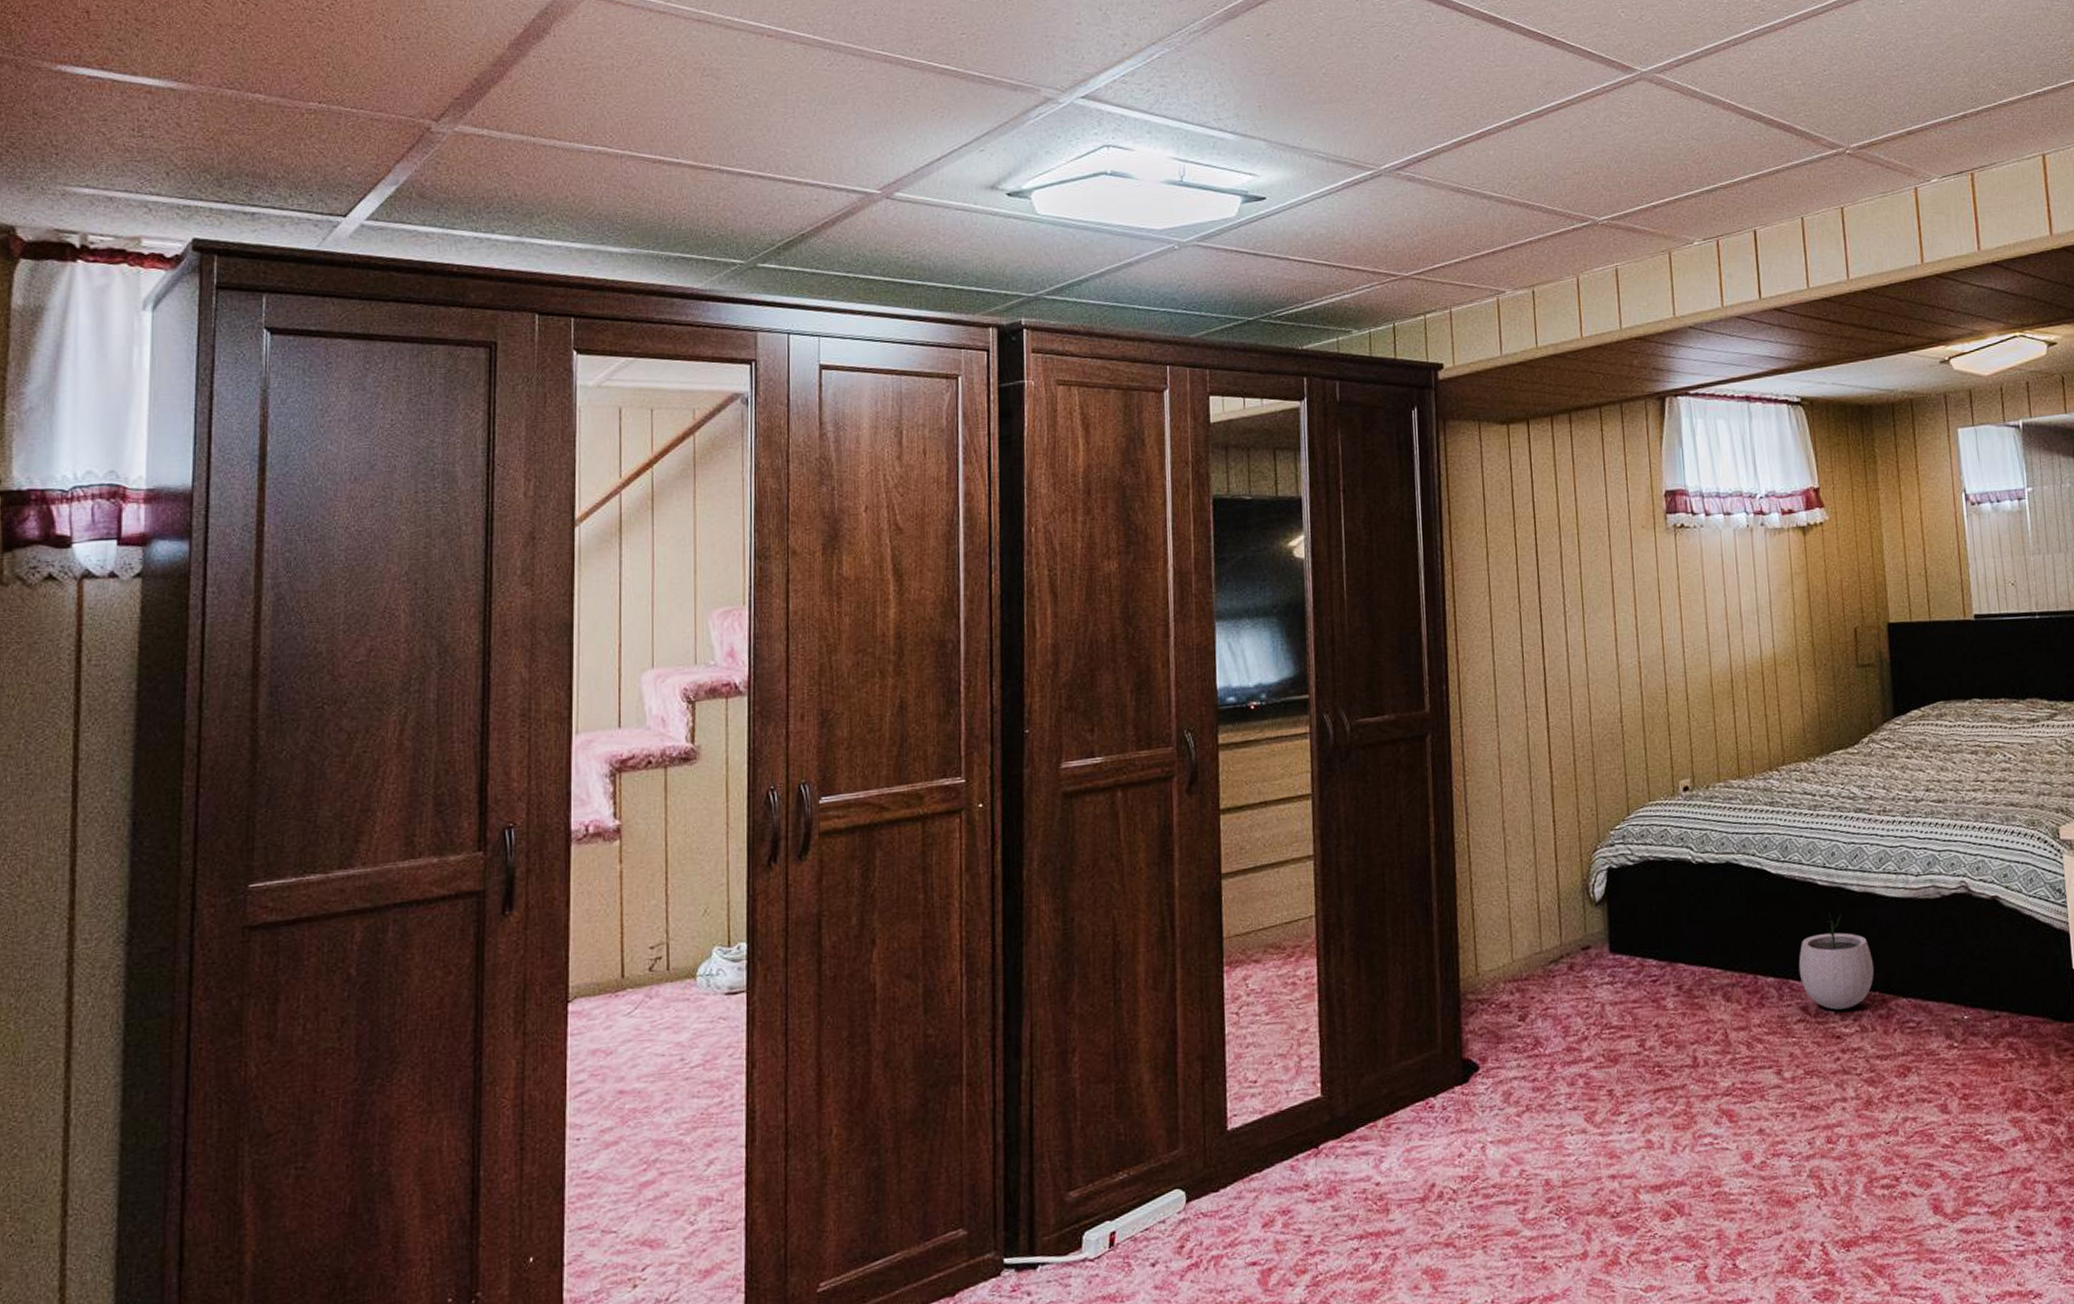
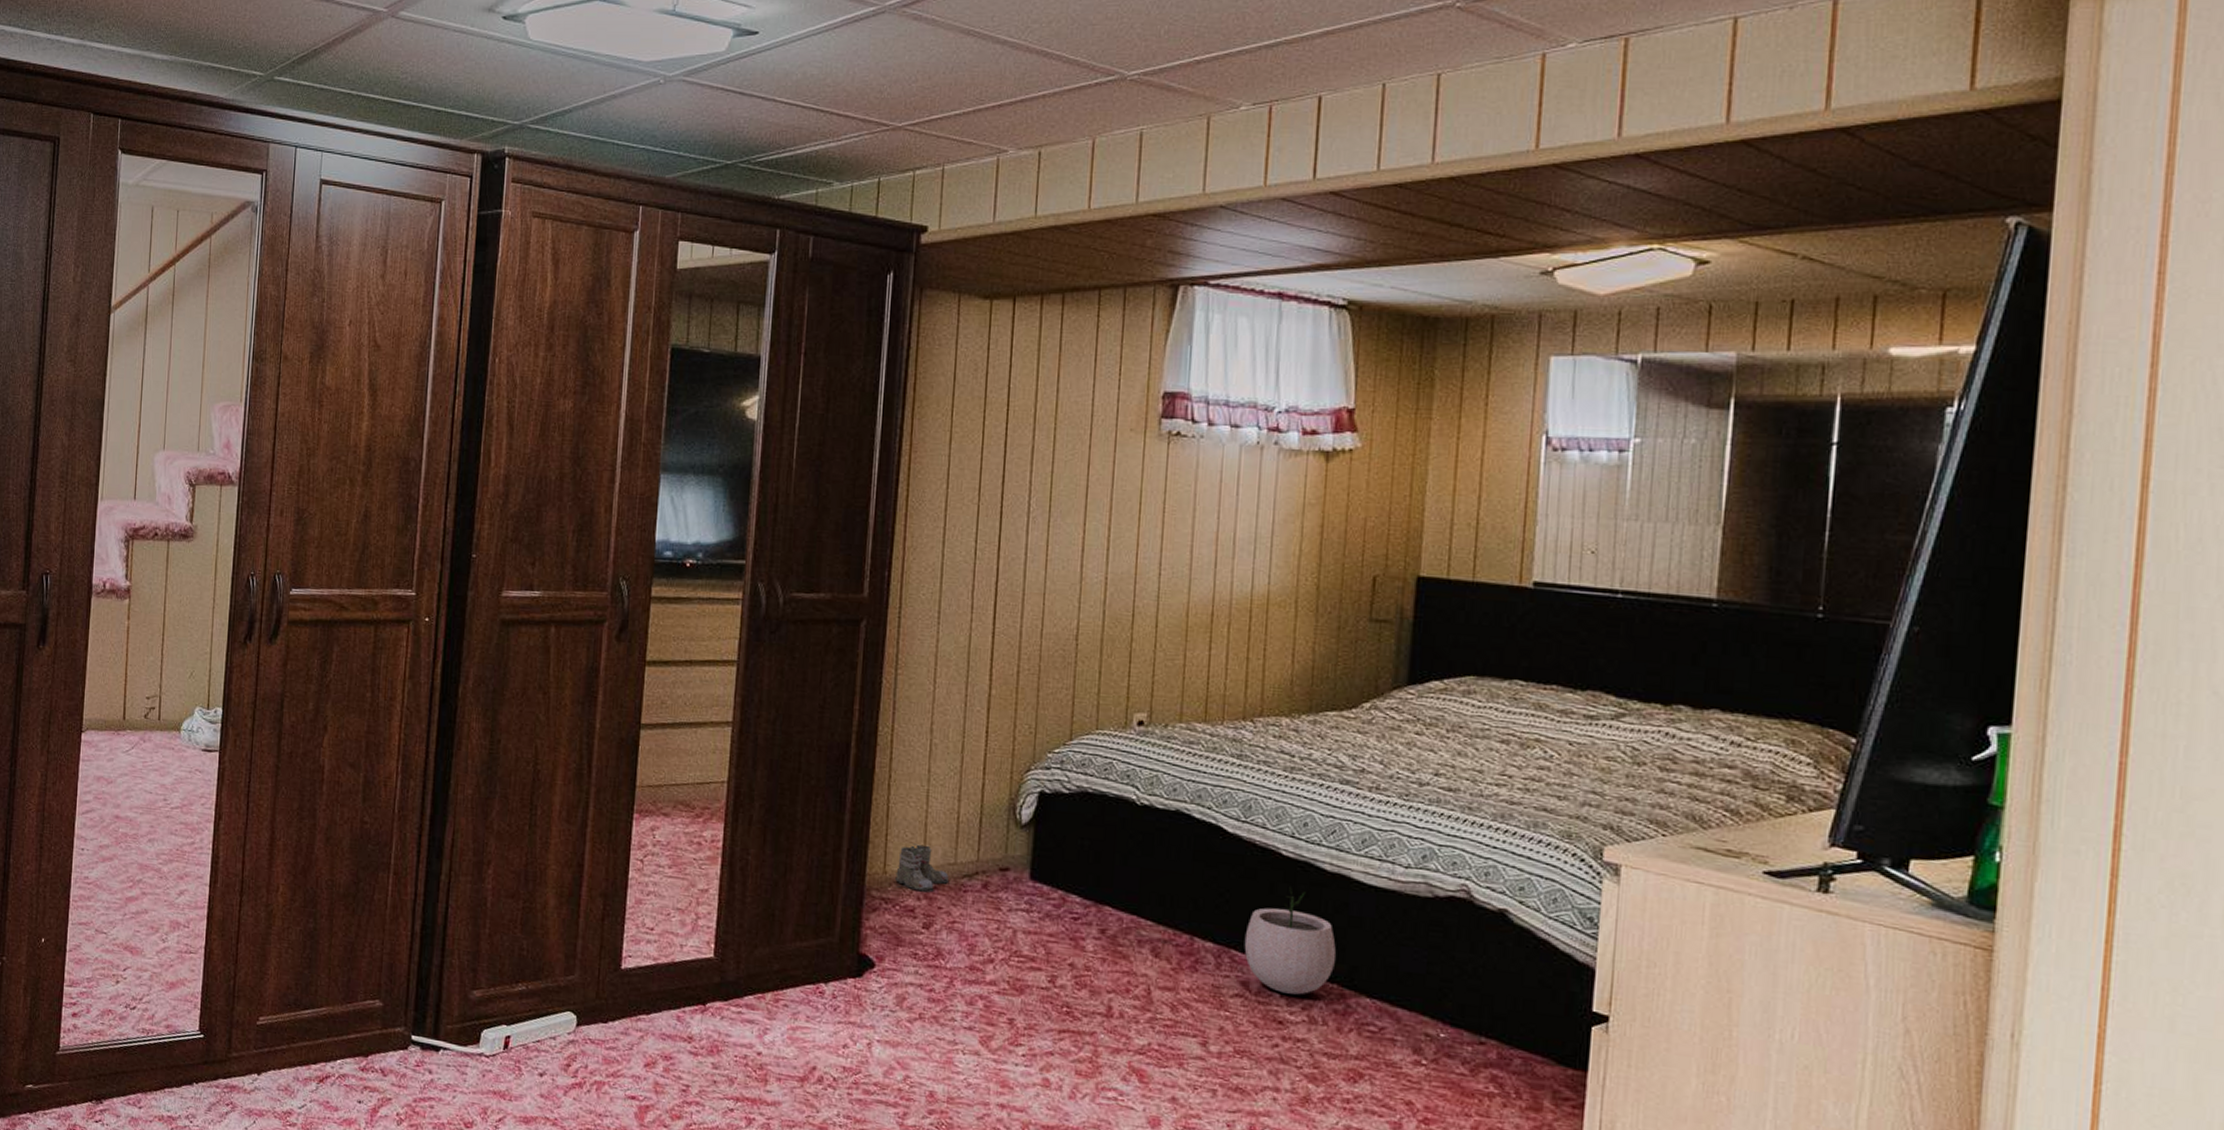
boots: none [1487,939,1538,986] -> present [895,843,950,893]

